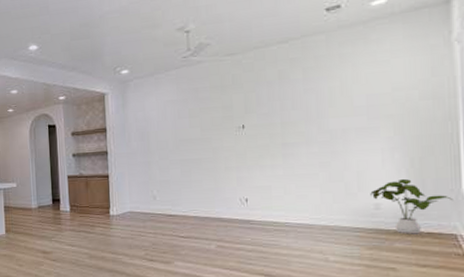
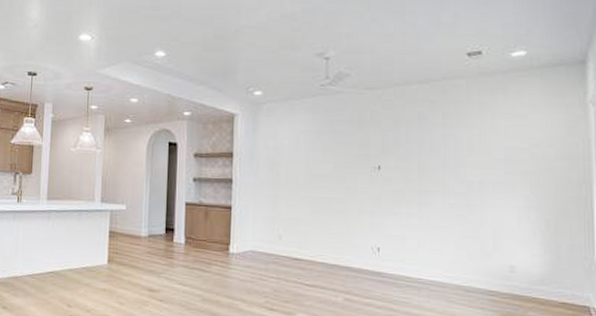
house plant: present [370,178,454,234] -> none [505,241,587,303]

